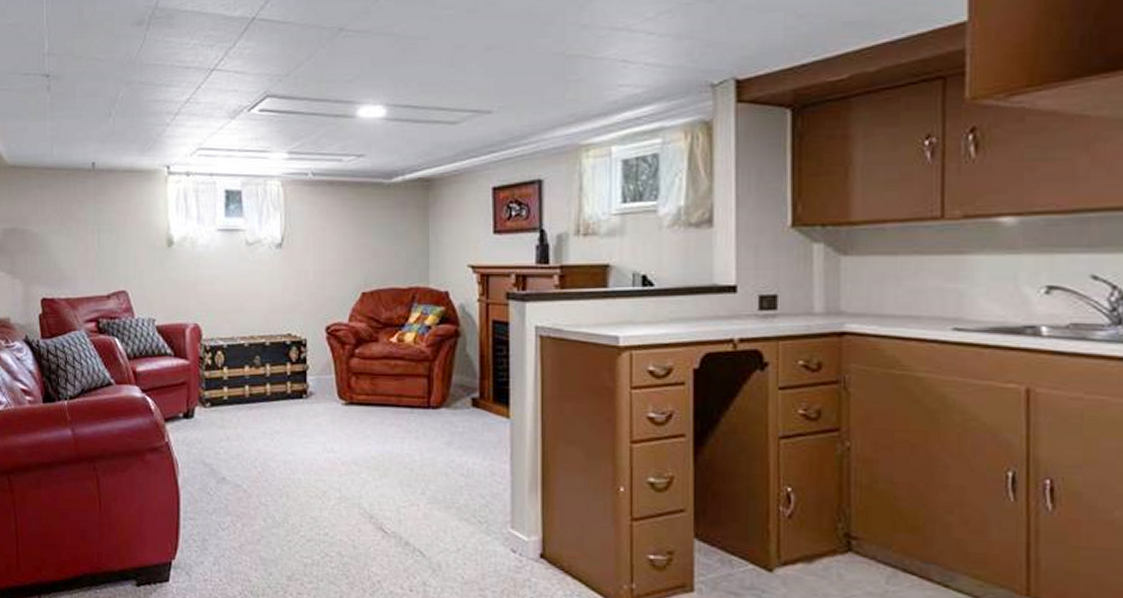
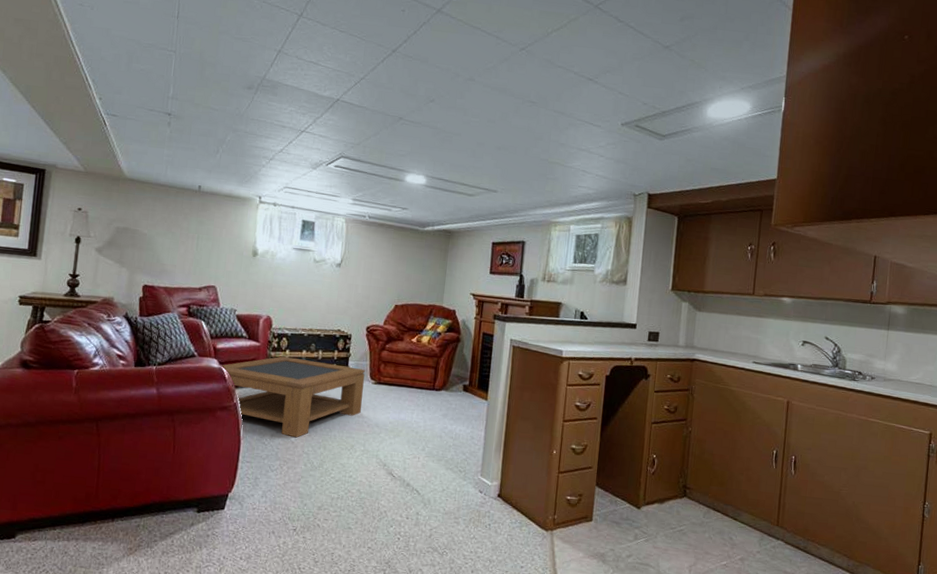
coffee table: none [143,376,332,484] -> present [220,356,365,438]

